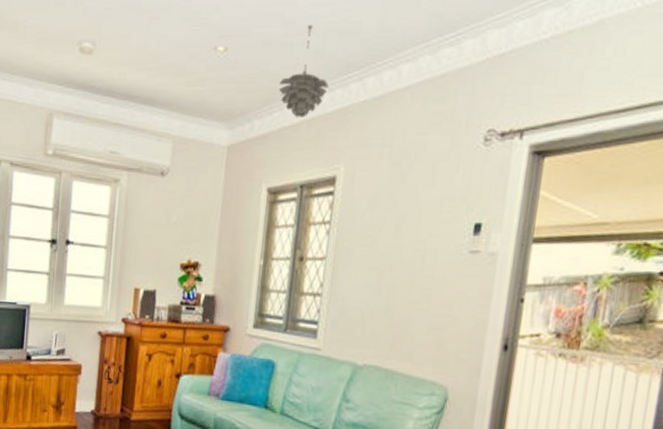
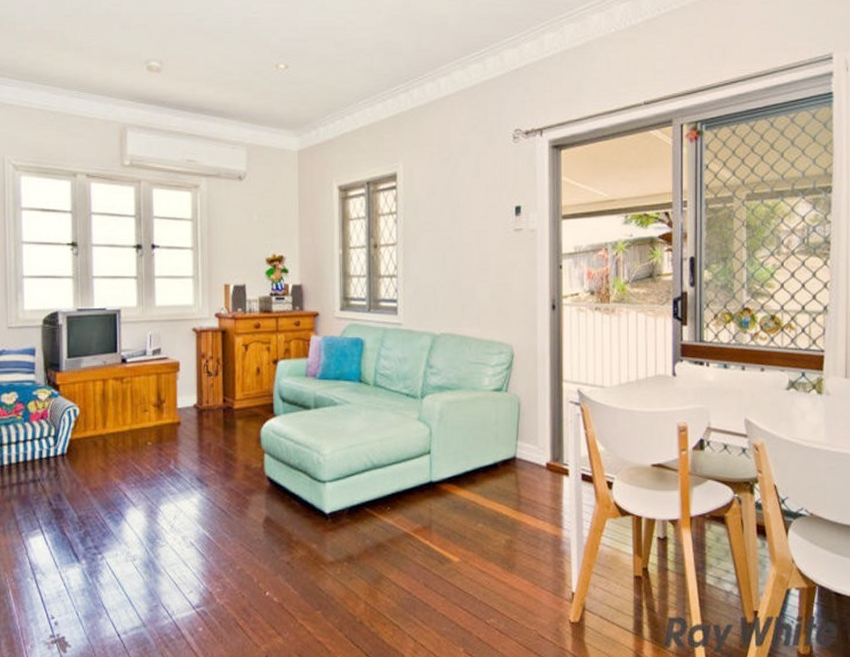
pendant light: present [279,25,329,117] -> none [338,46,380,124]

